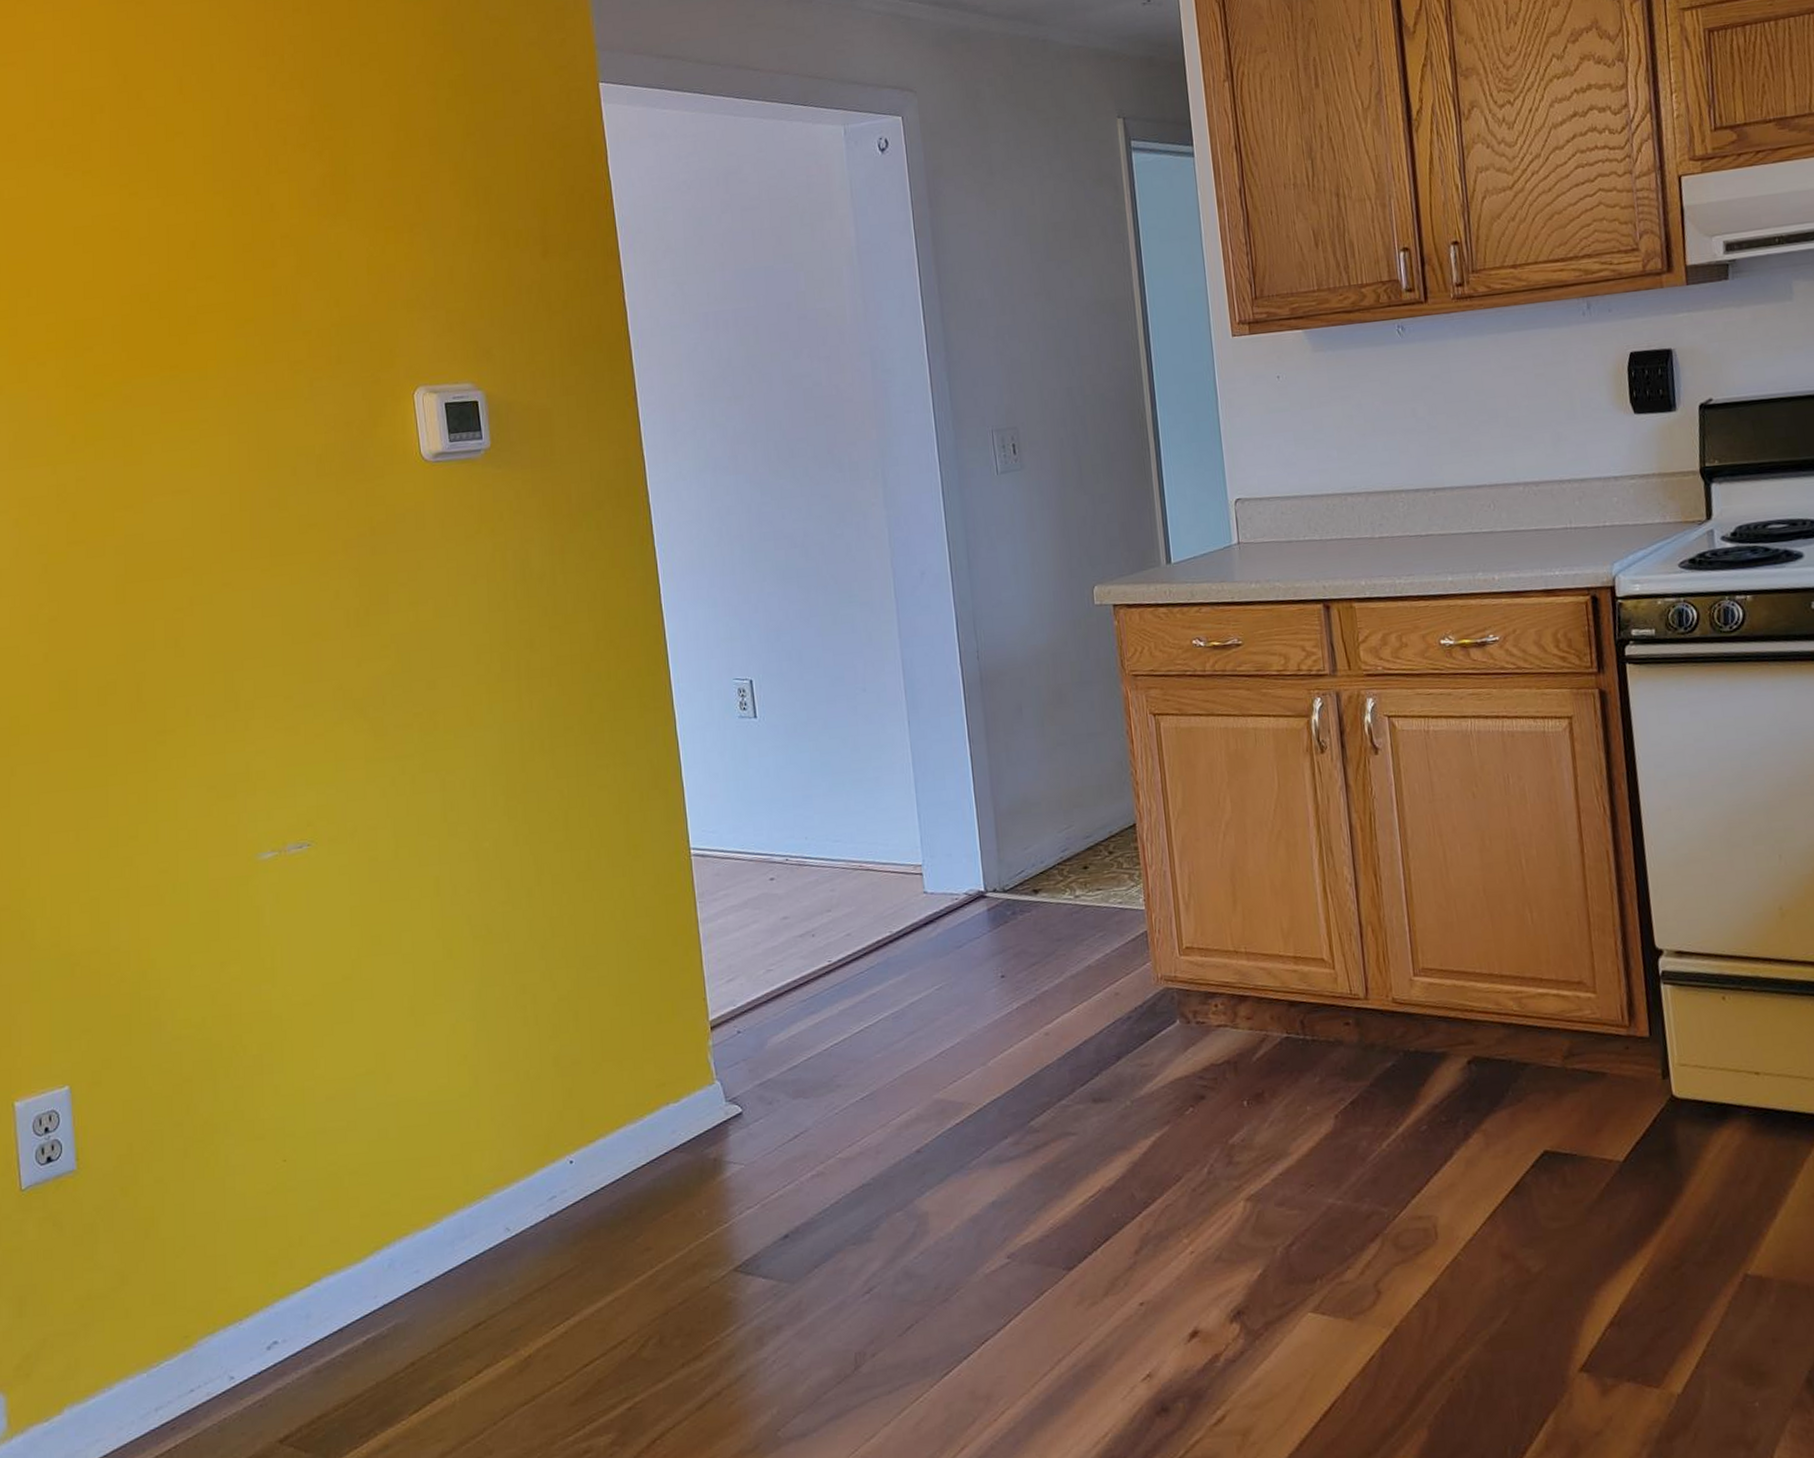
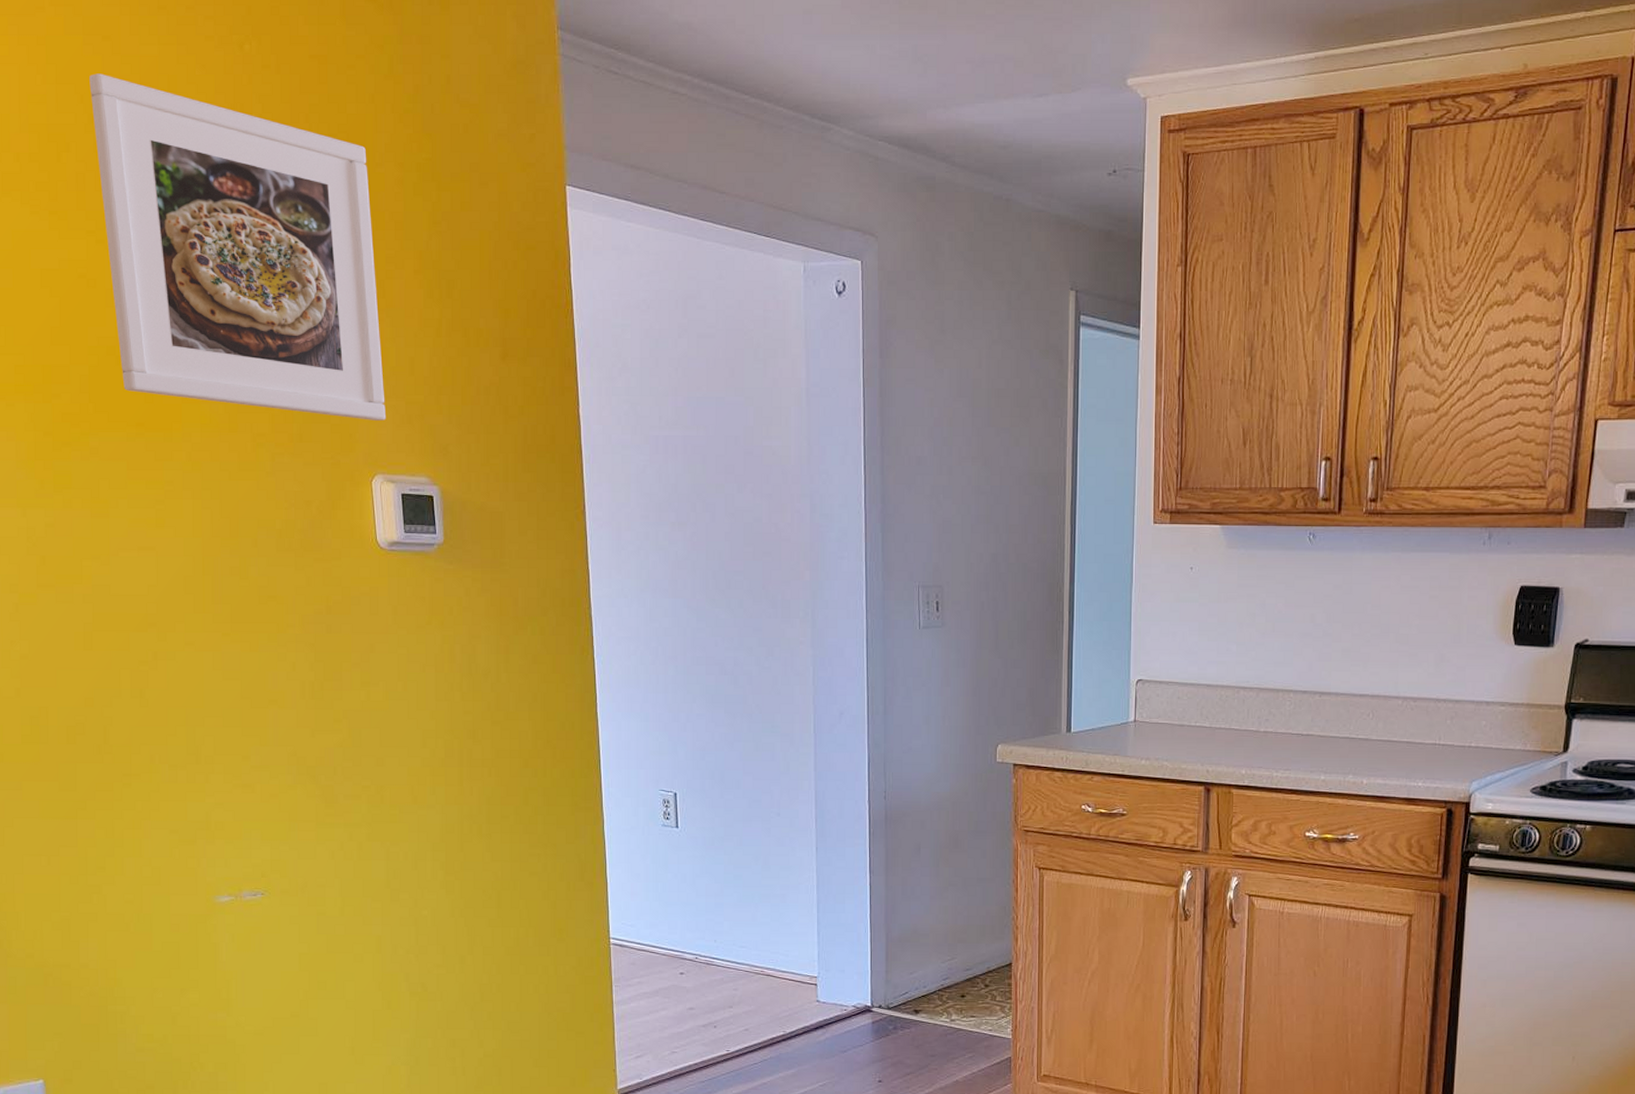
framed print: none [123,36,427,336] -> present [89,73,387,420]

